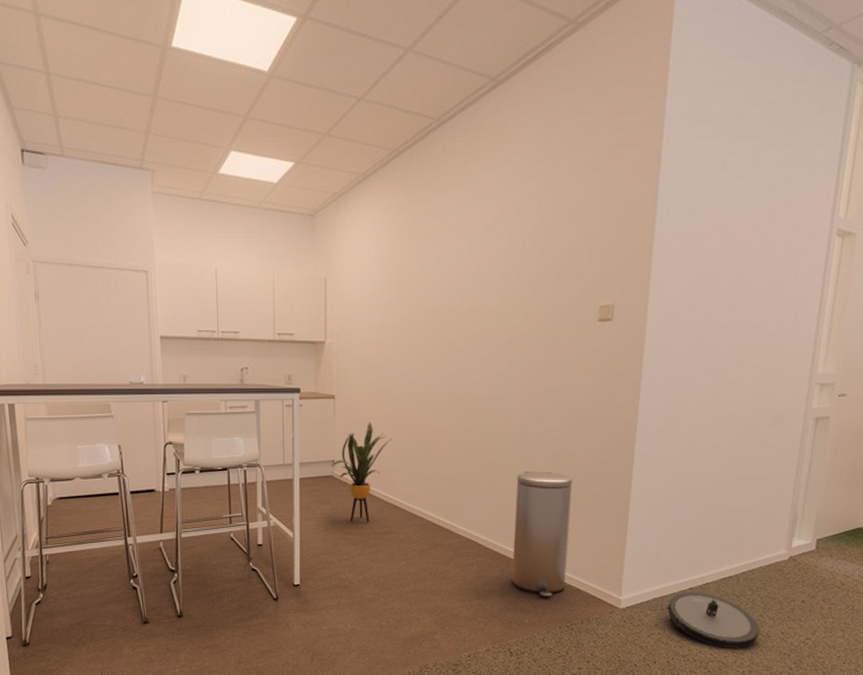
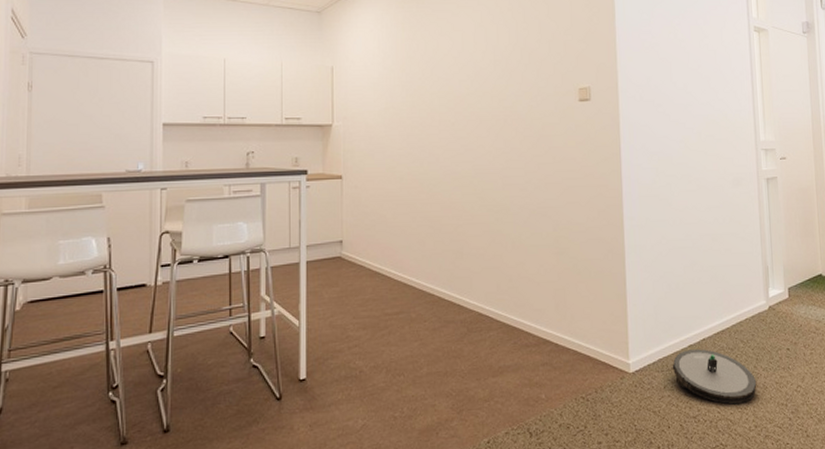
house plant: present [331,422,392,523] -> none [339,200,400,304]
pedal bin: present [511,472,573,596] -> none [521,240,576,367]

